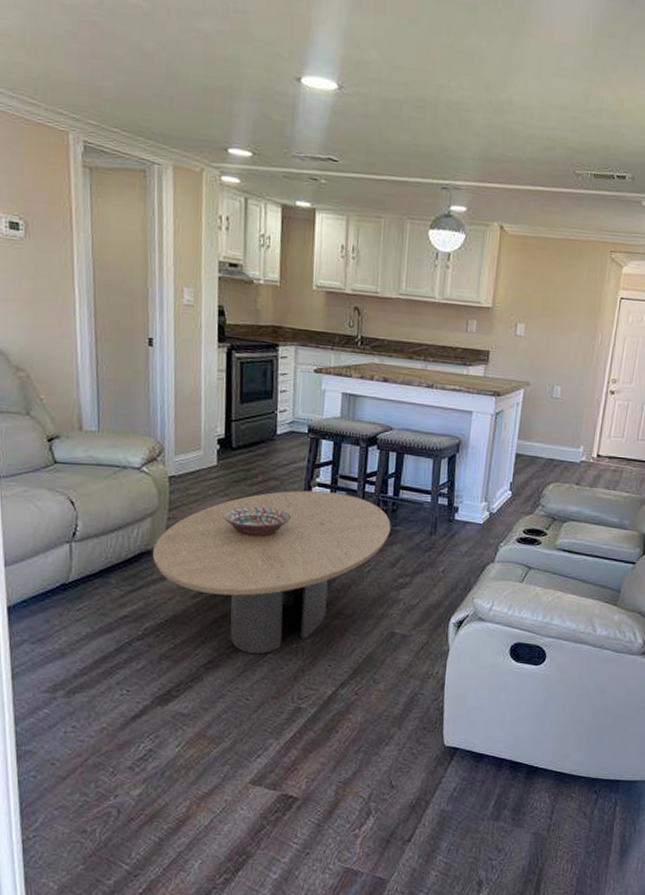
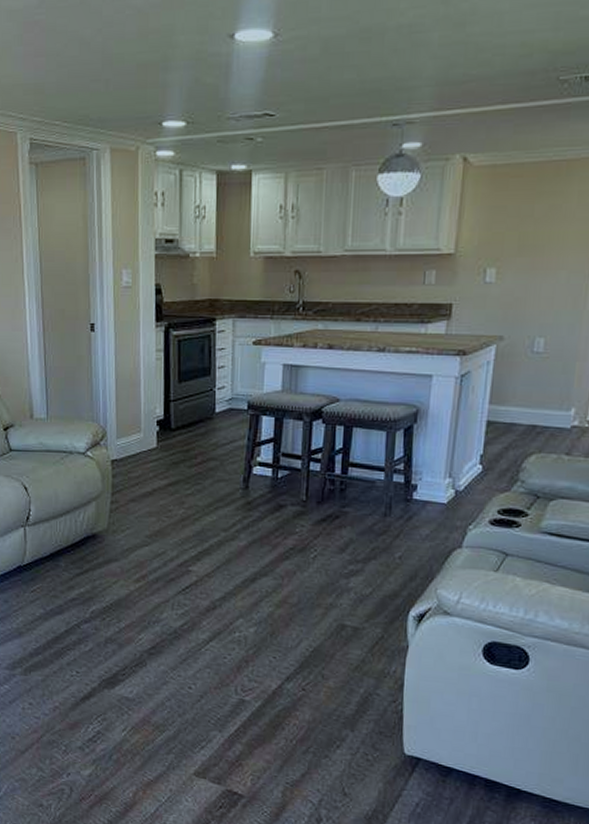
coffee table: present [153,490,391,654] -> none [98,470,339,642]
decorative bowl: present [222,506,292,537] -> none [163,488,232,520]

